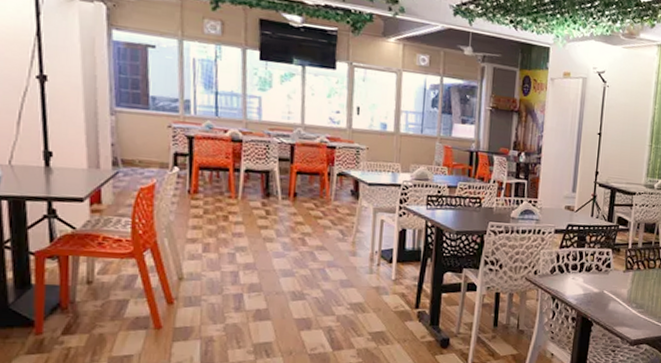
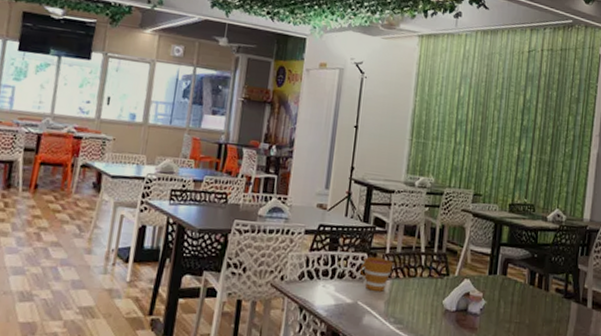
cup: none [605,252,635,282] -> present [359,257,393,292]

